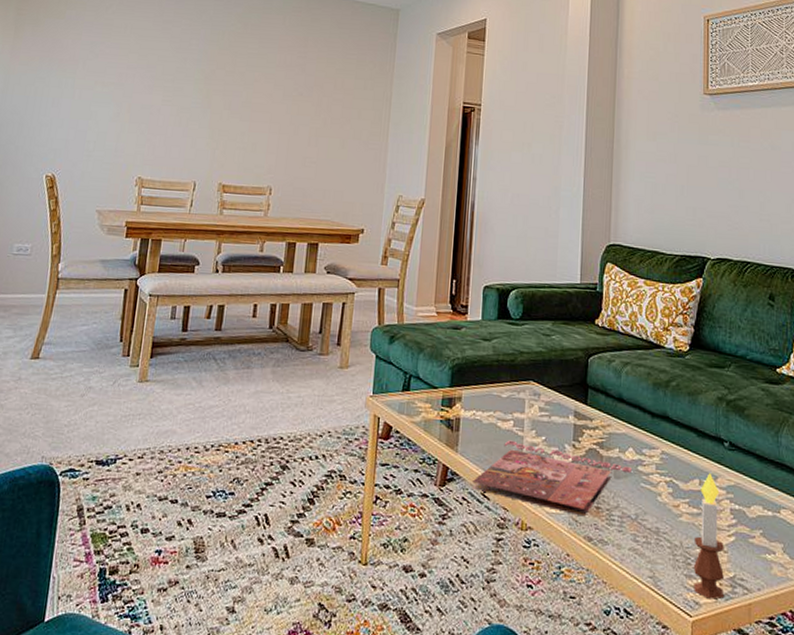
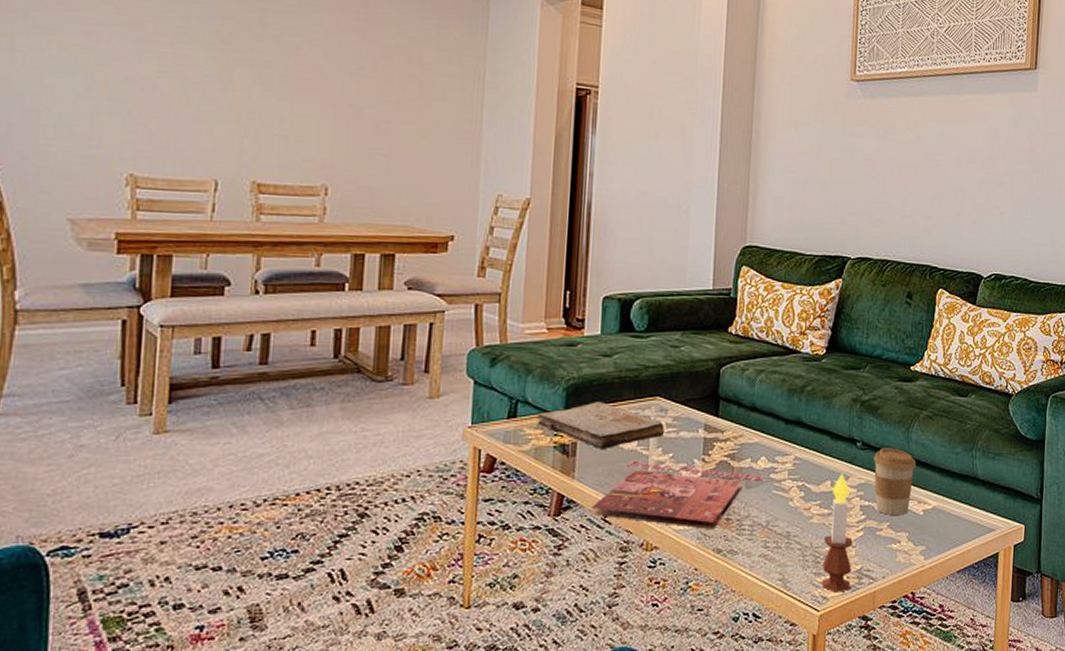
book: none [426,382,537,428] -> present [537,402,664,450]
coffee cup: none [742,451,788,525] -> present [874,448,917,516]

